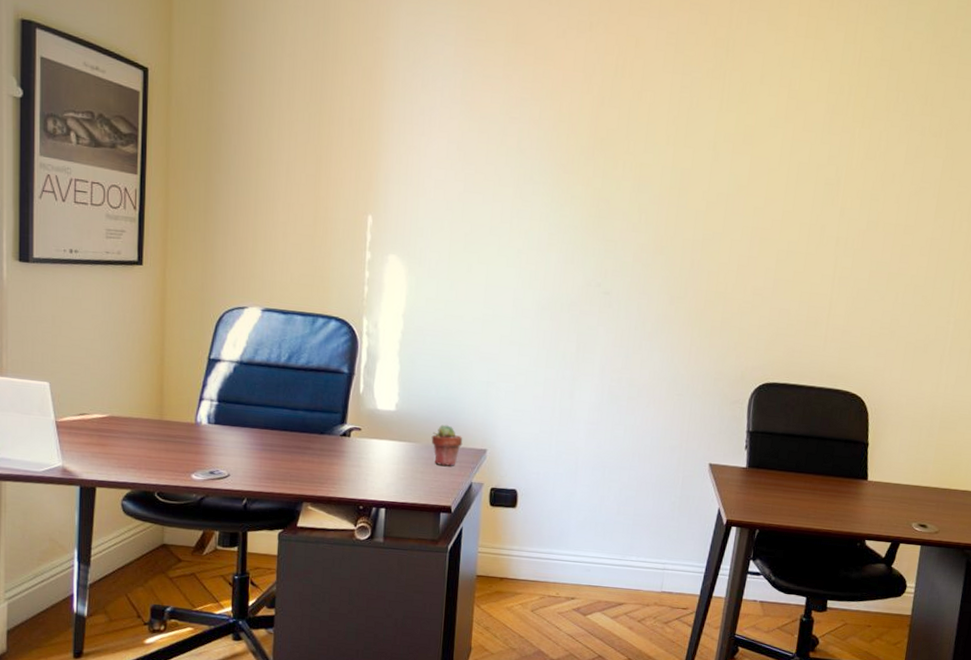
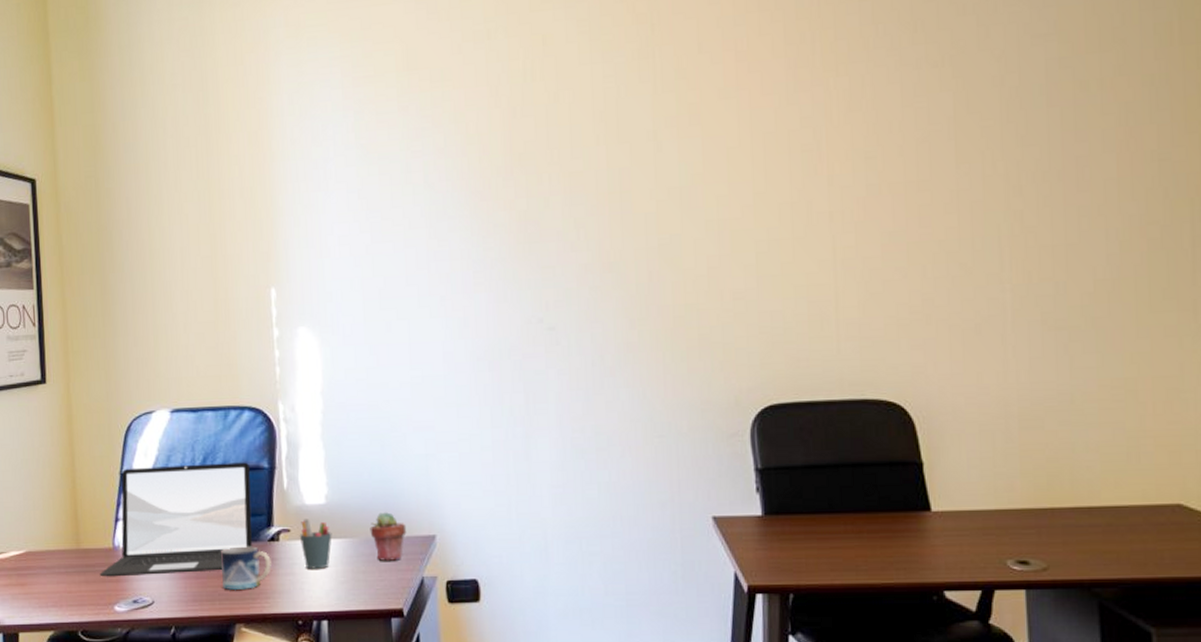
laptop: none [180,354,331,456] -> present [99,462,252,577]
mug: none [295,437,341,475] -> present [221,546,271,591]
pen holder: none [368,421,398,465] -> present [299,519,332,569]

